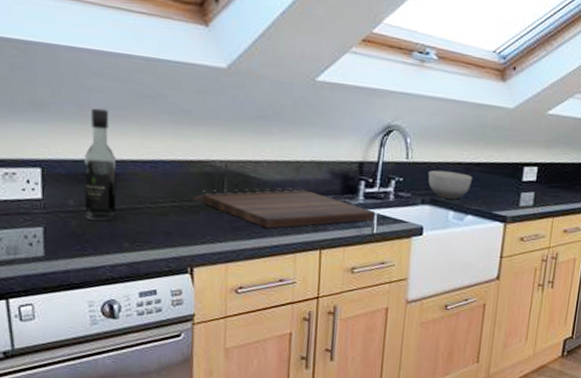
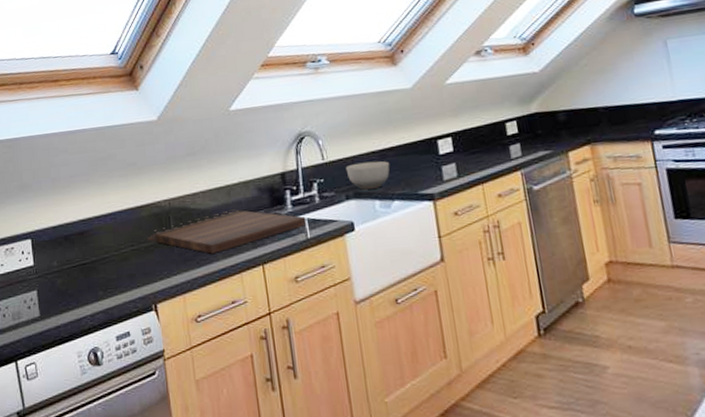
bottle: present [84,108,117,222] -> none [61,178,90,277]

